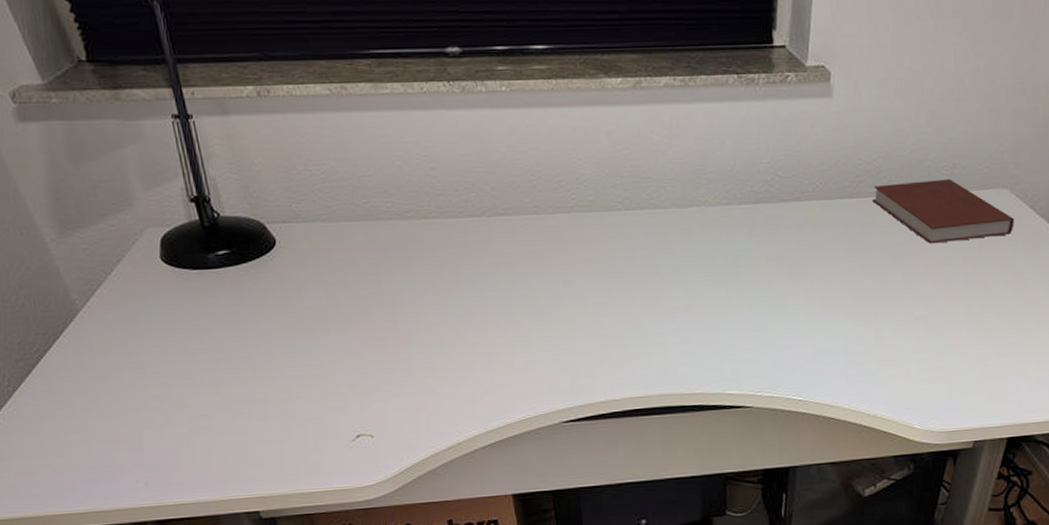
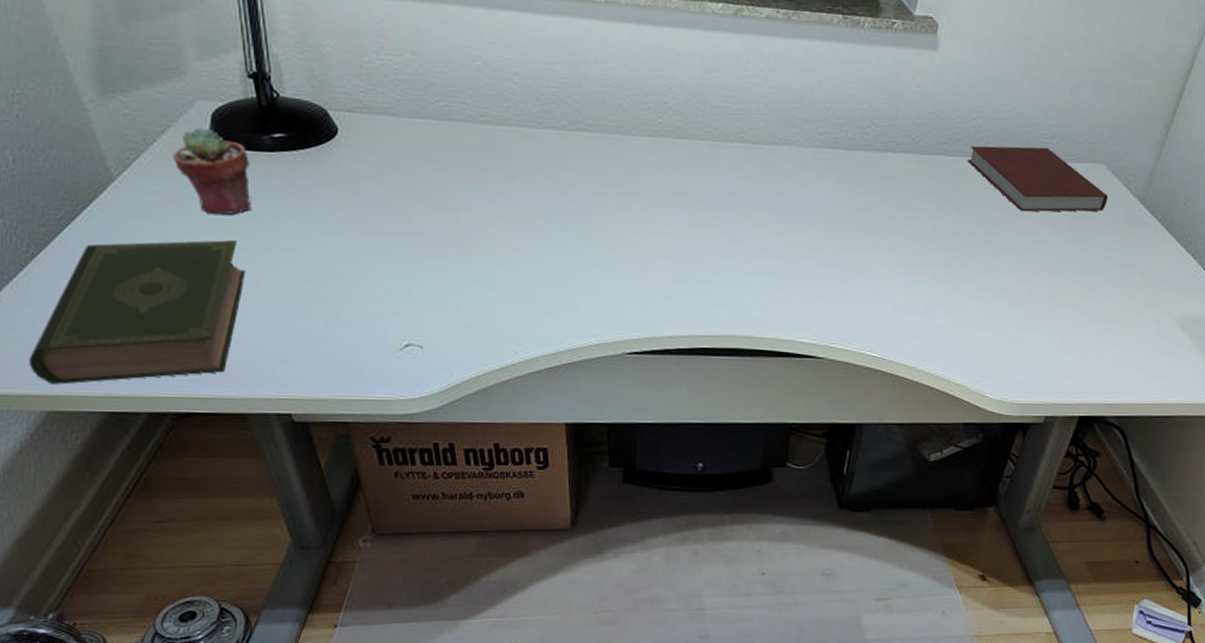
book: none [20,355,205,506] -> present [29,240,246,385]
potted succulent: none [129,253,205,332] -> present [173,127,252,215]

